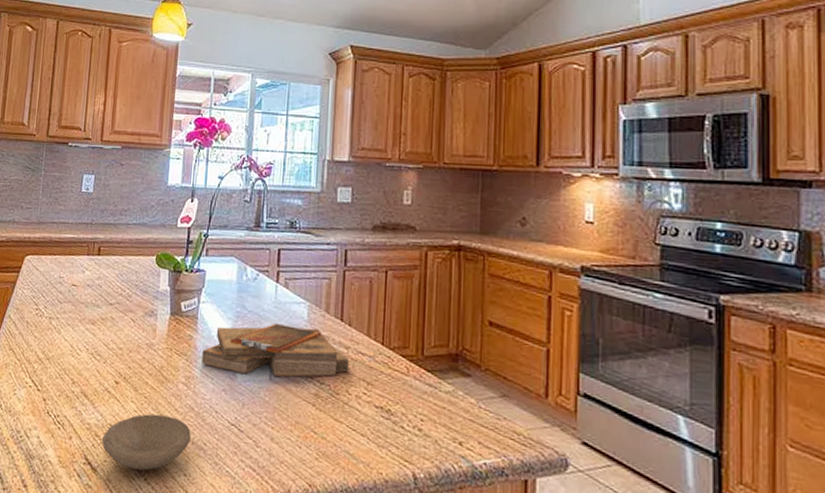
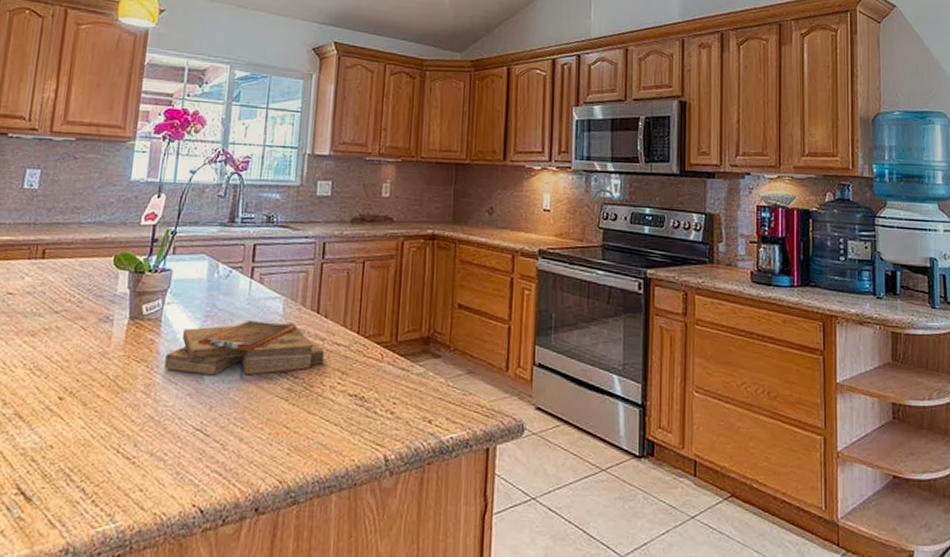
bowl: present [102,414,191,471] -> none [40,428,150,492]

